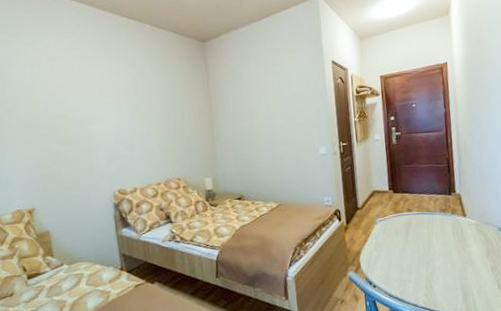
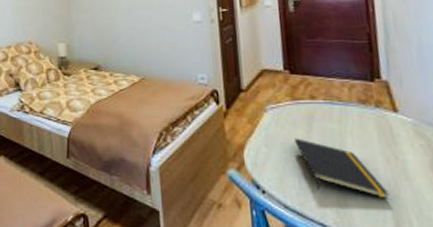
notepad: none [396,242,461,281] -> present [293,138,390,200]

